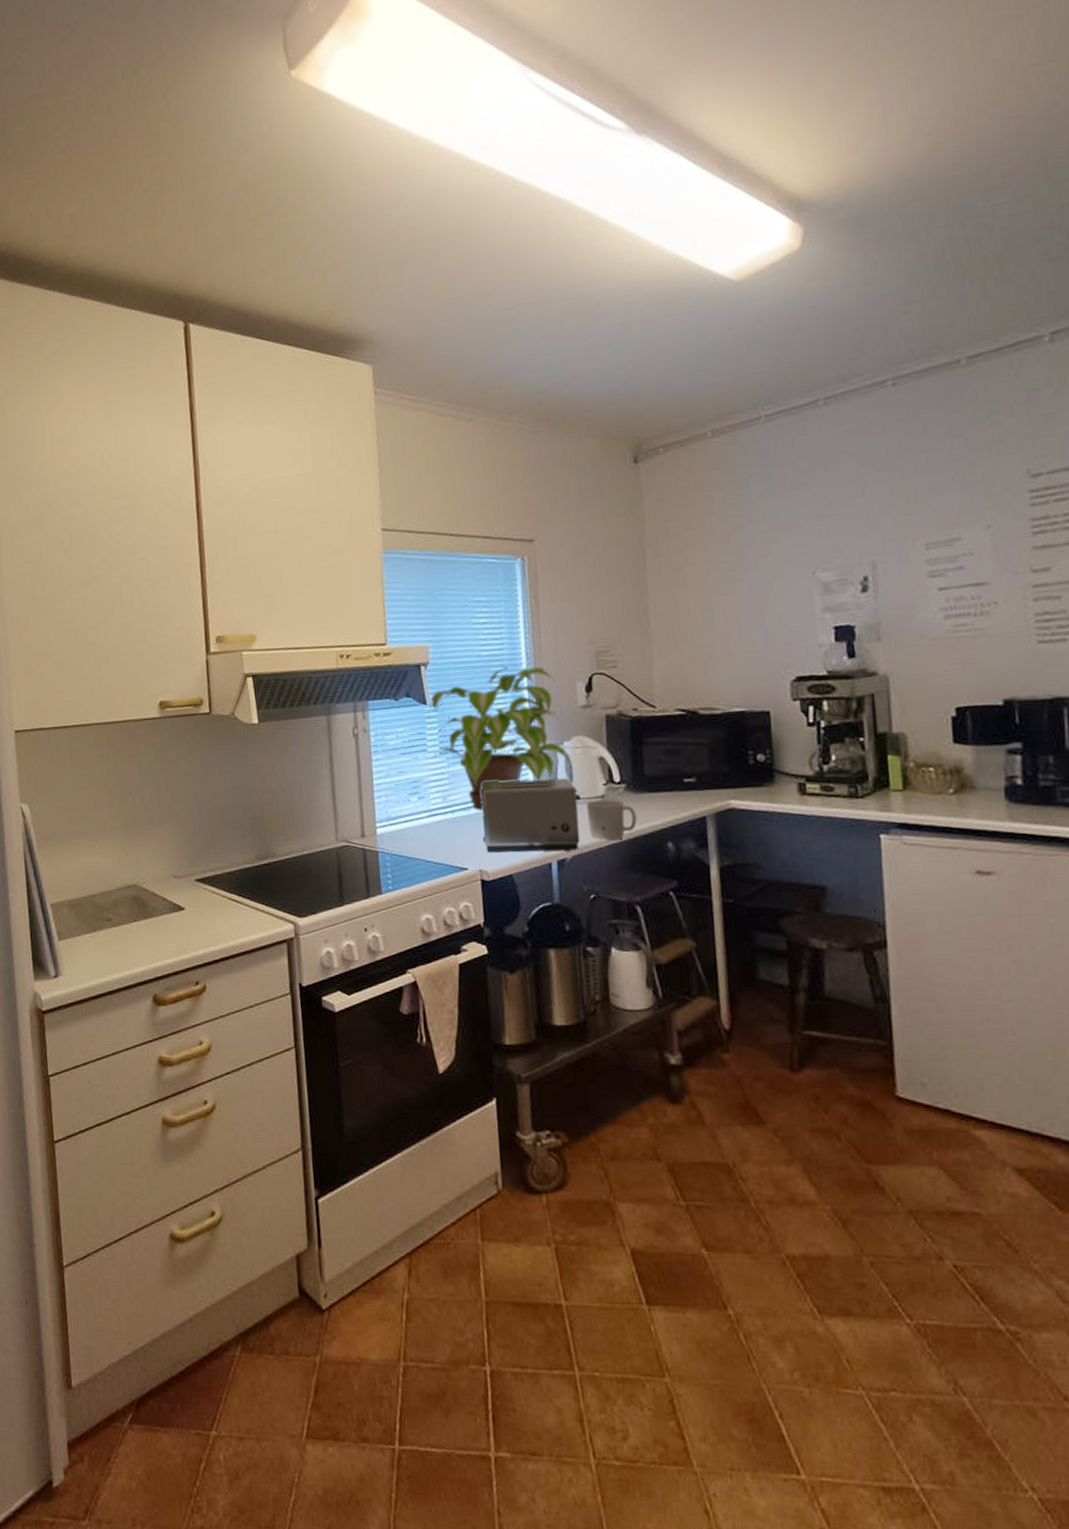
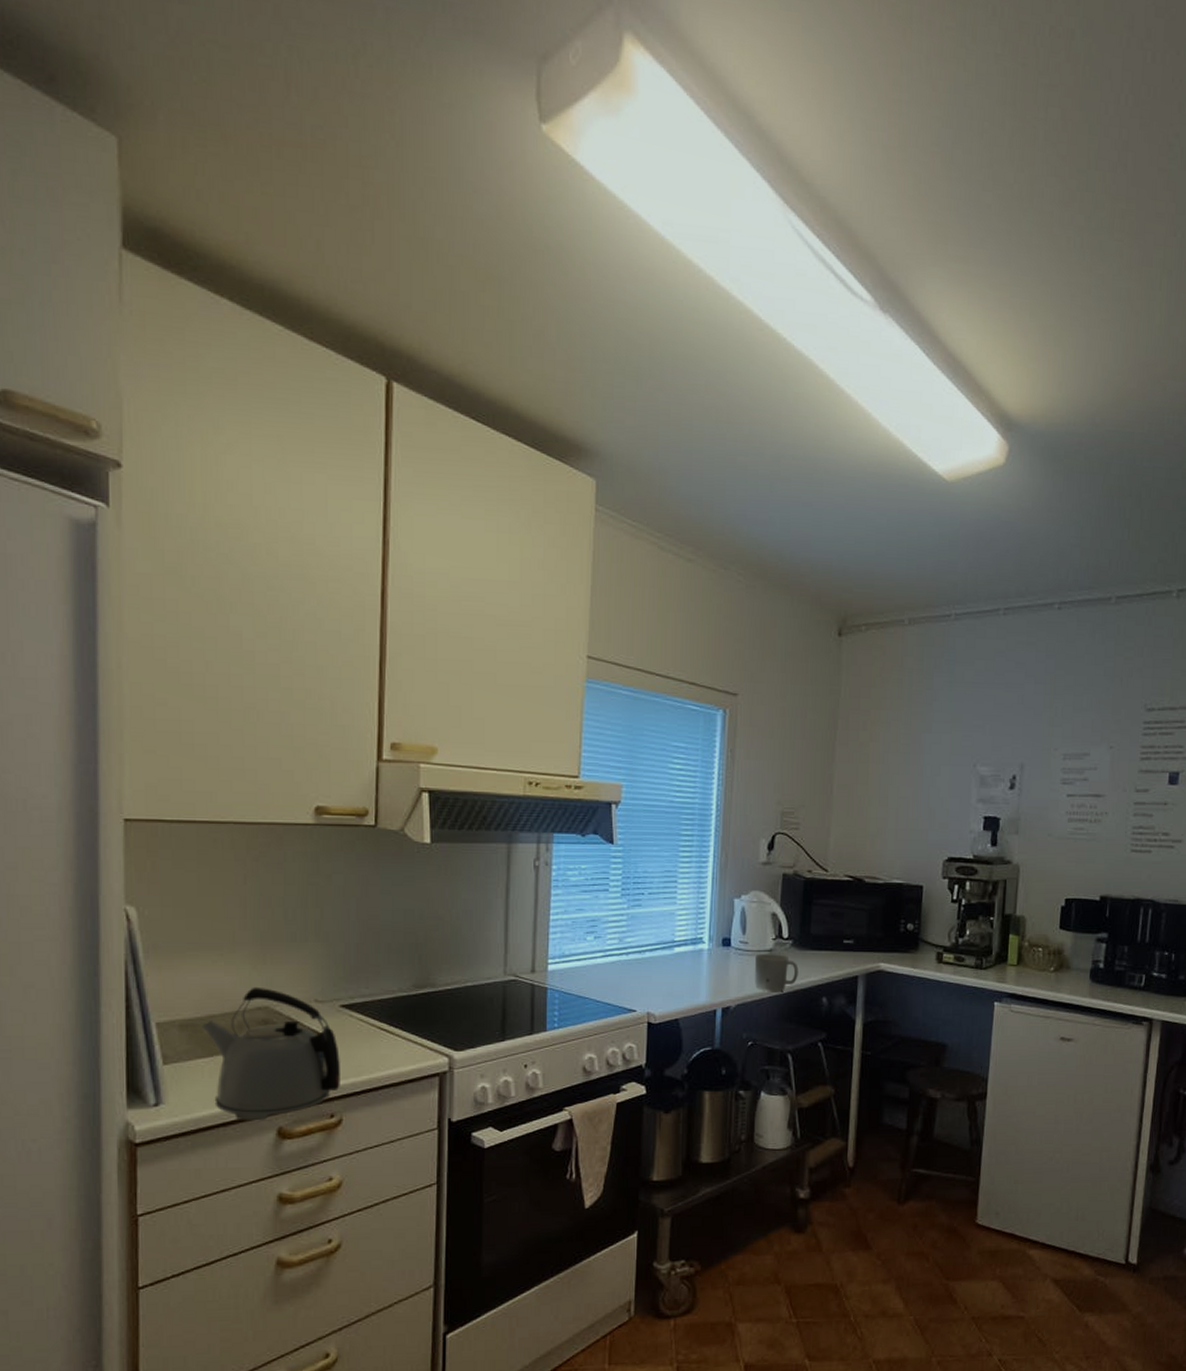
kettle: none [84,867,202,990] -> present [200,986,340,1121]
plant: present [429,666,571,812] -> none [613,815,746,955]
toaster: present [481,778,581,853] -> none [653,927,750,999]

